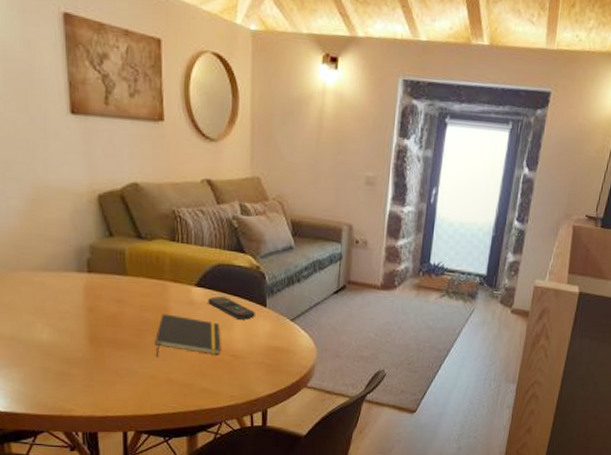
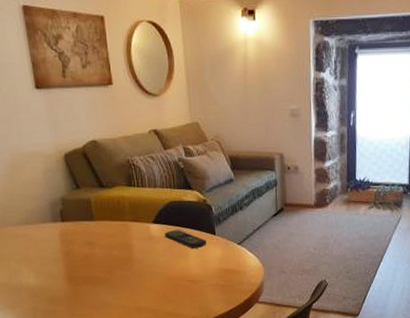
notepad: present [155,314,221,357] -> none [123,250,180,289]

